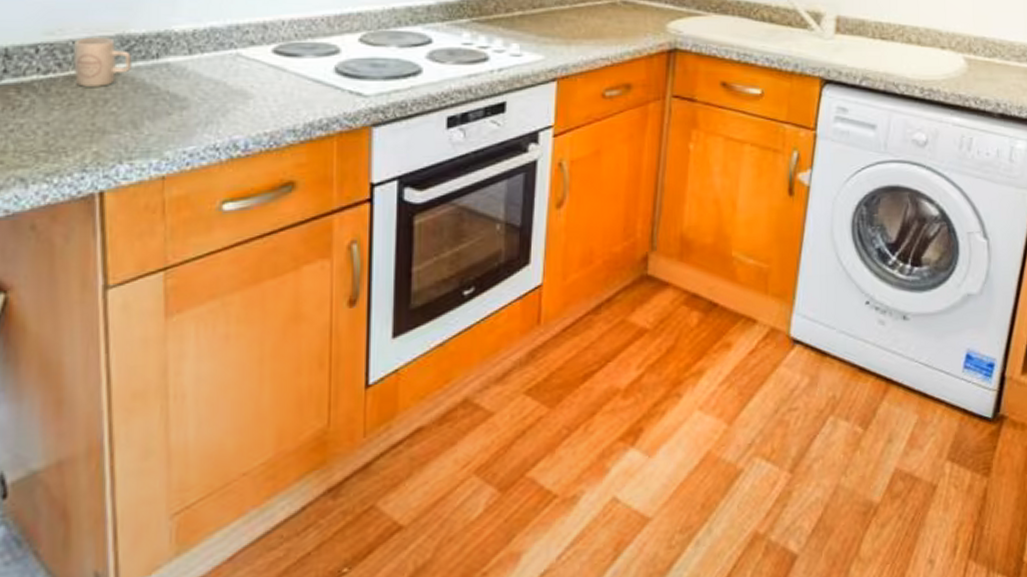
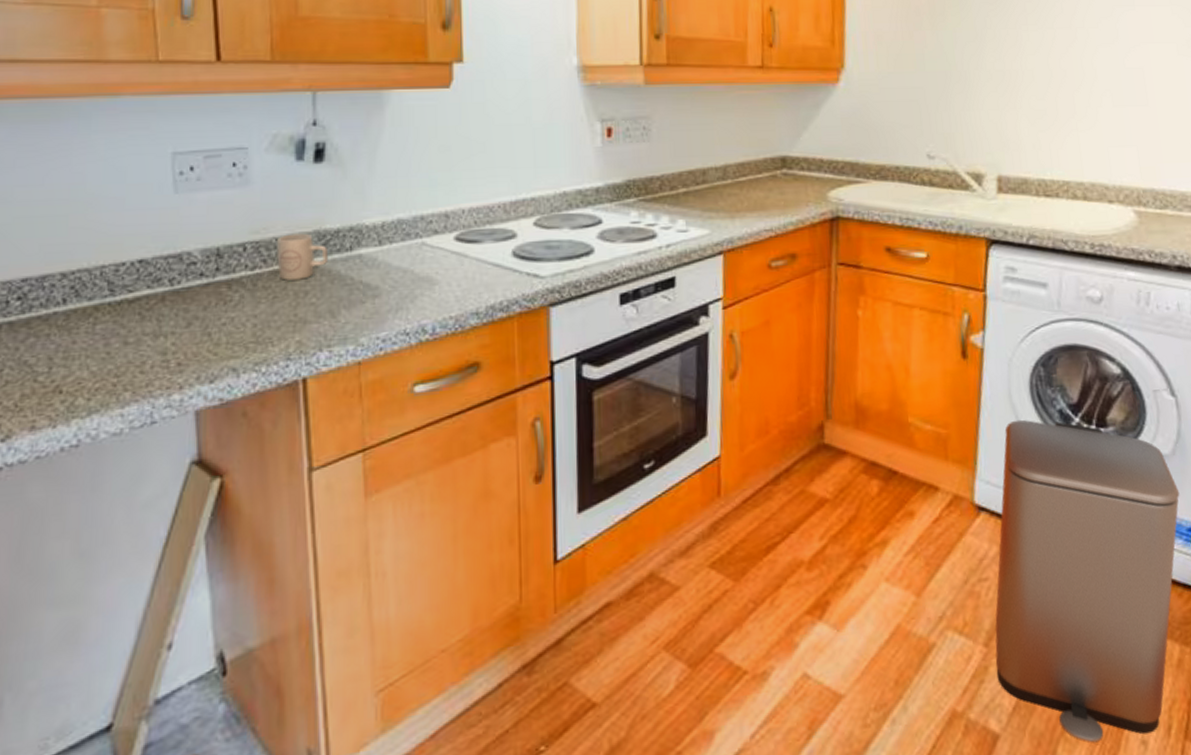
pedal bin: none [799,256,984,563] -> present [995,419,1180,743]

